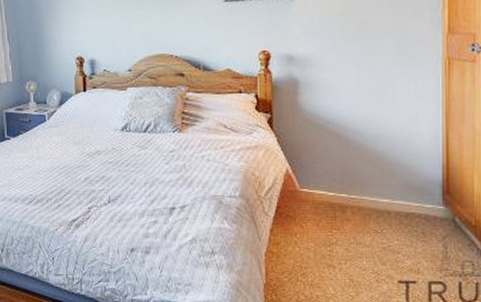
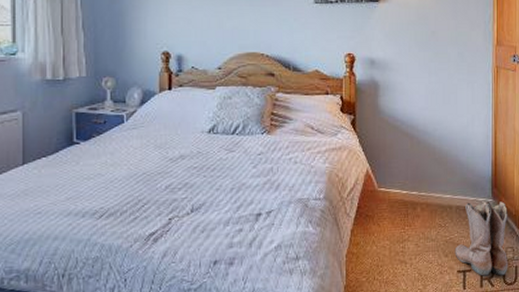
boots: none [394,208,466,292] -> present [455,201,509,276]

